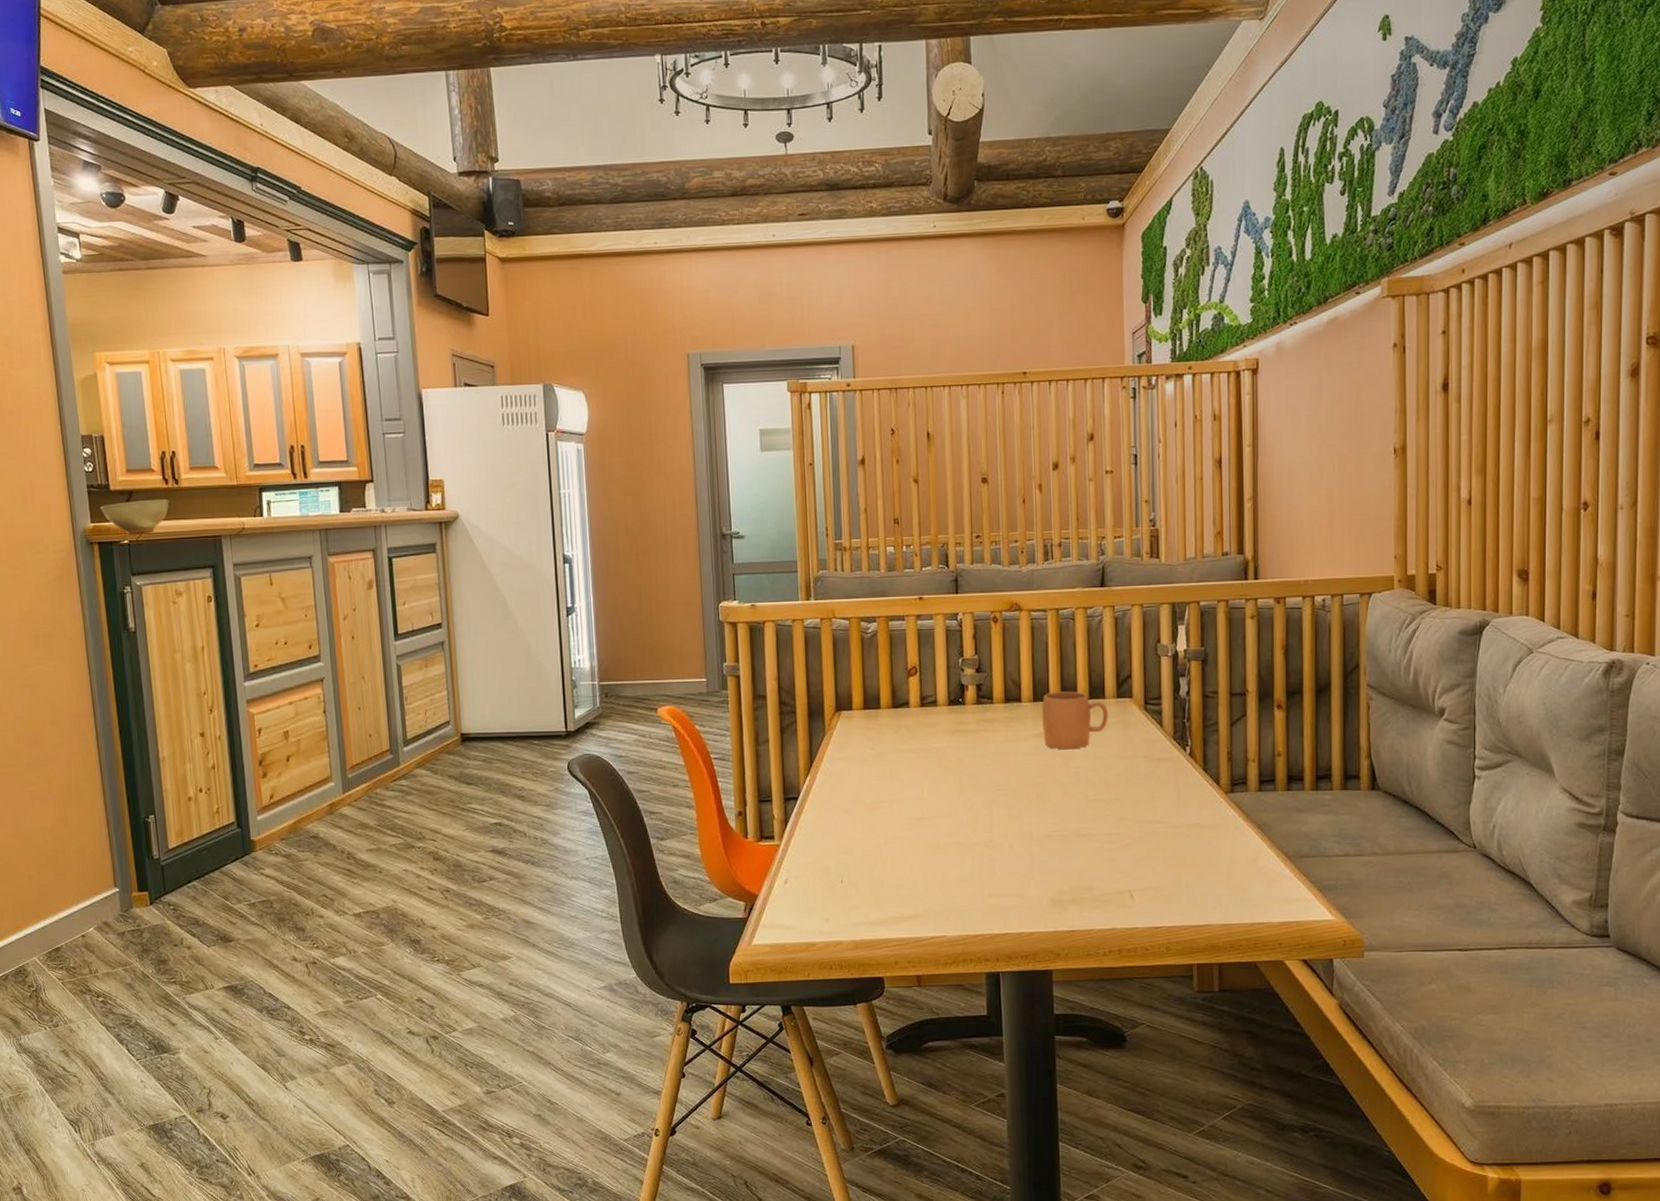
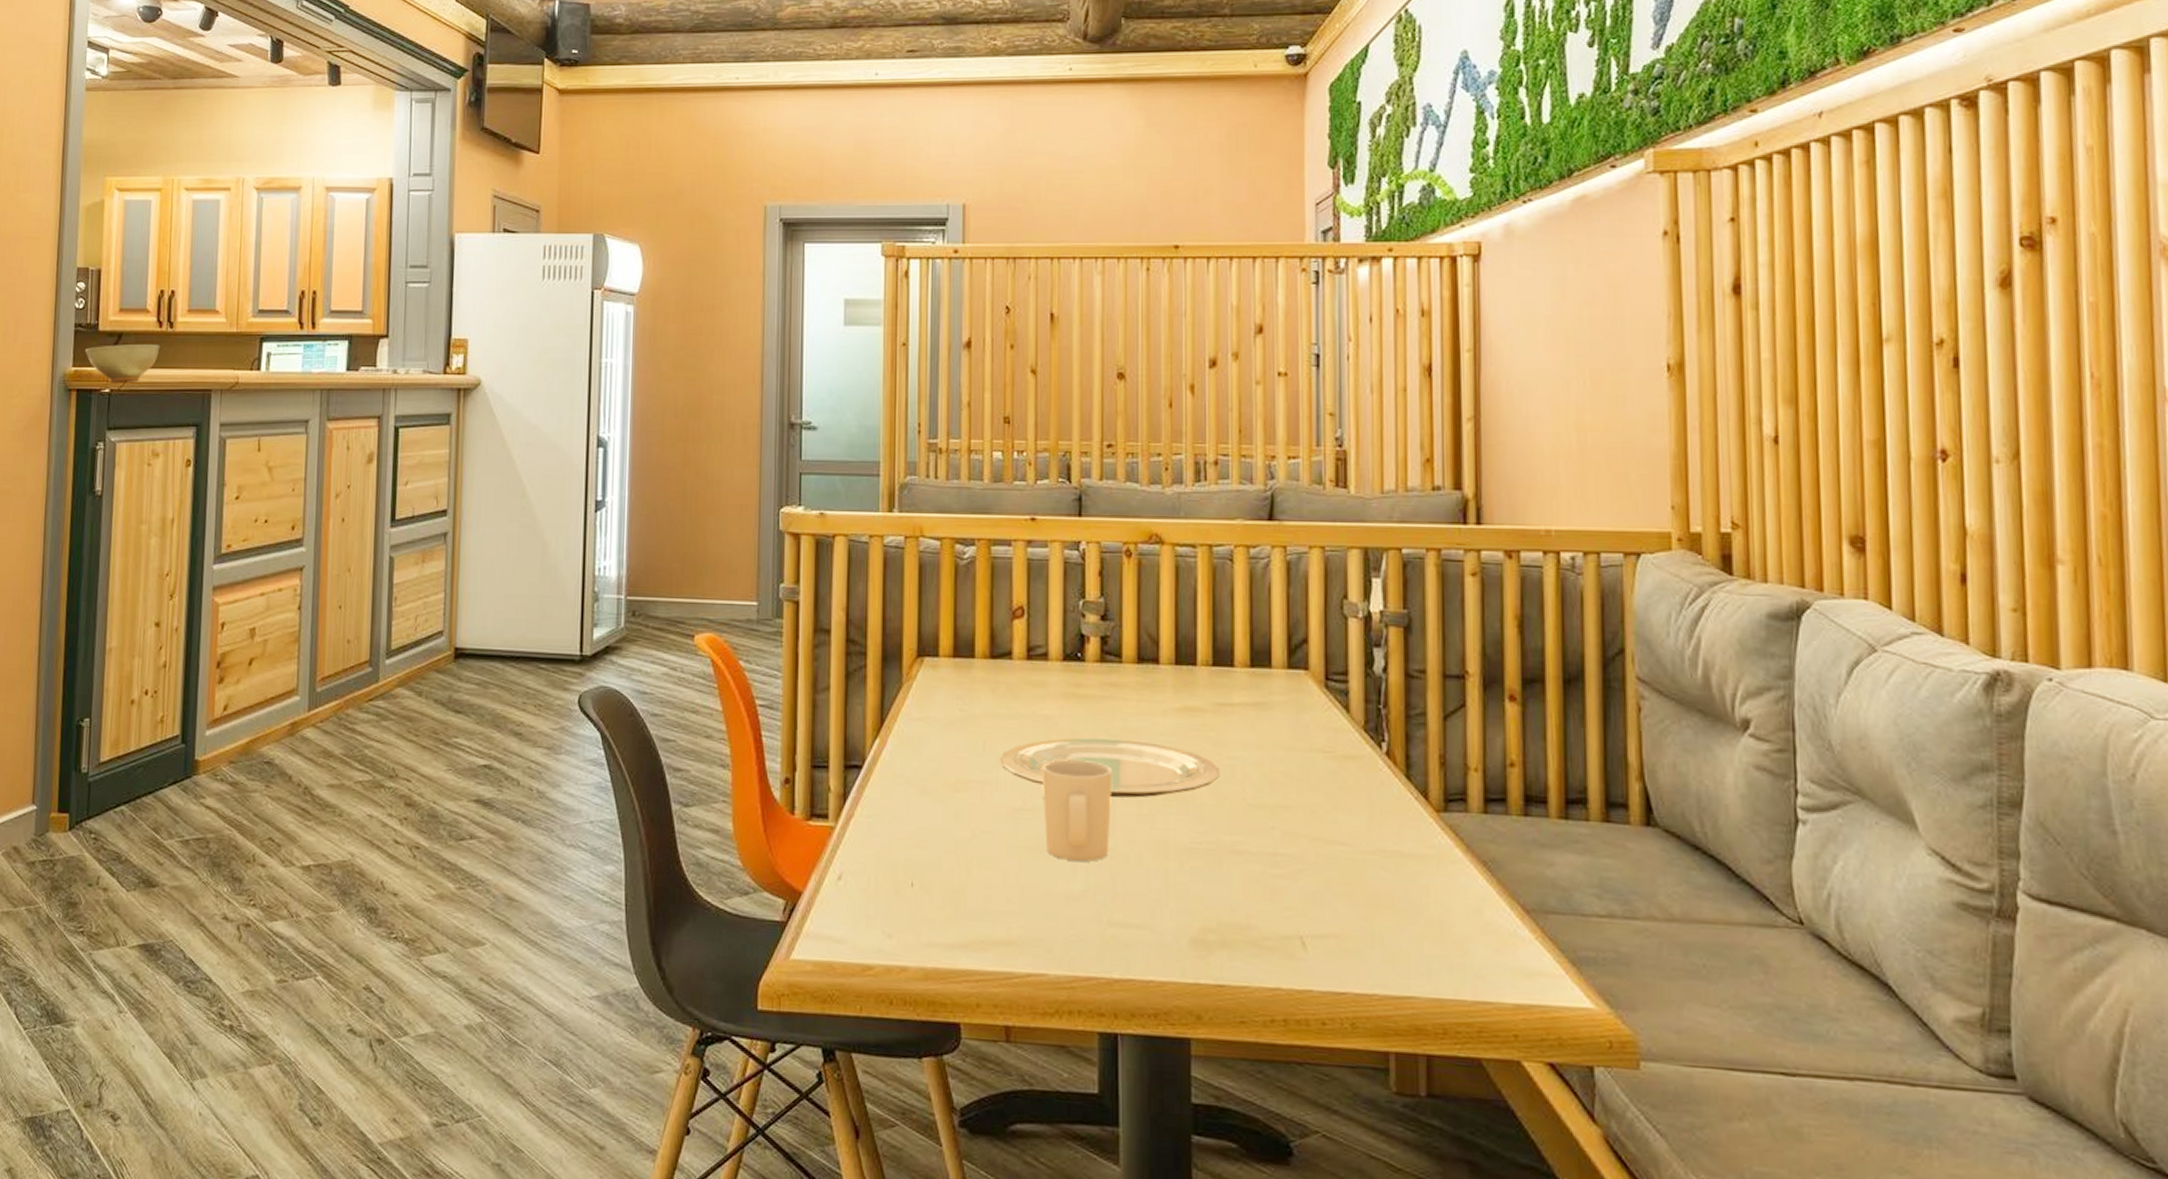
plate: none [904,760,1069,803] -> present [1000,737,1221,798]
mug: none [935,779,990,853] -> present [1041,759,1113,862]
mug: present [1041,691,1108,749] -> none [1185,653,1275,732]

